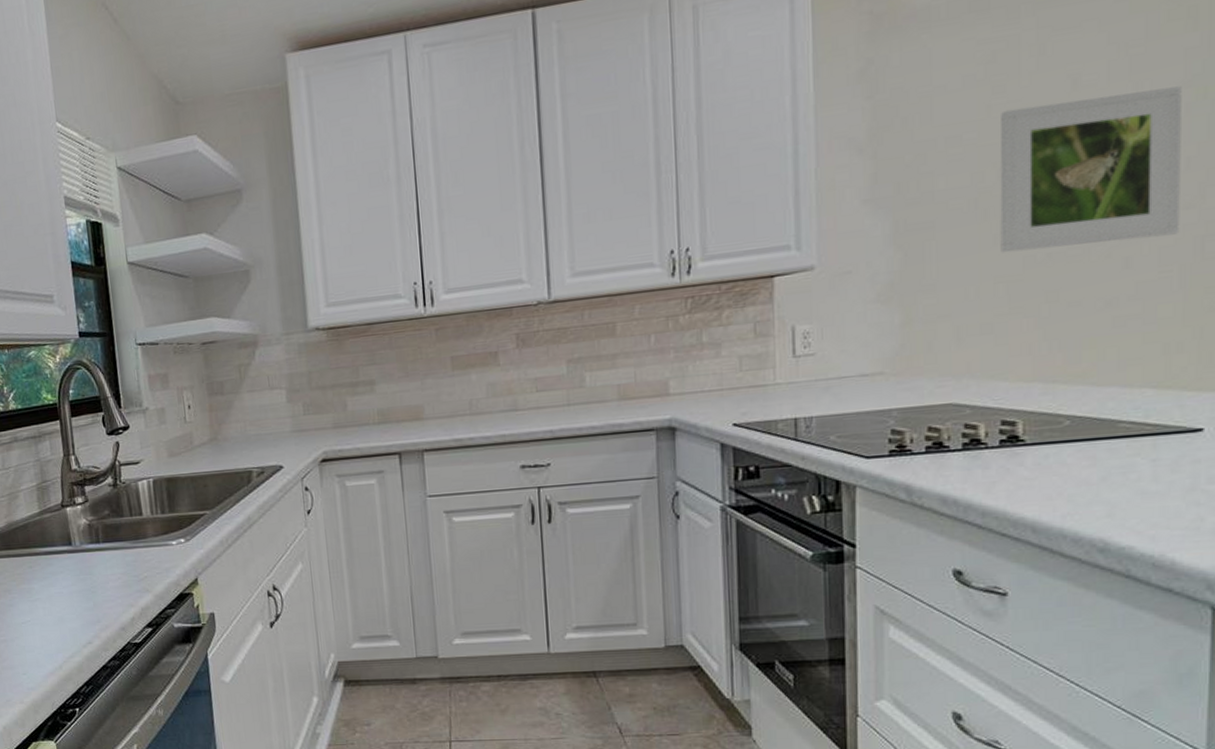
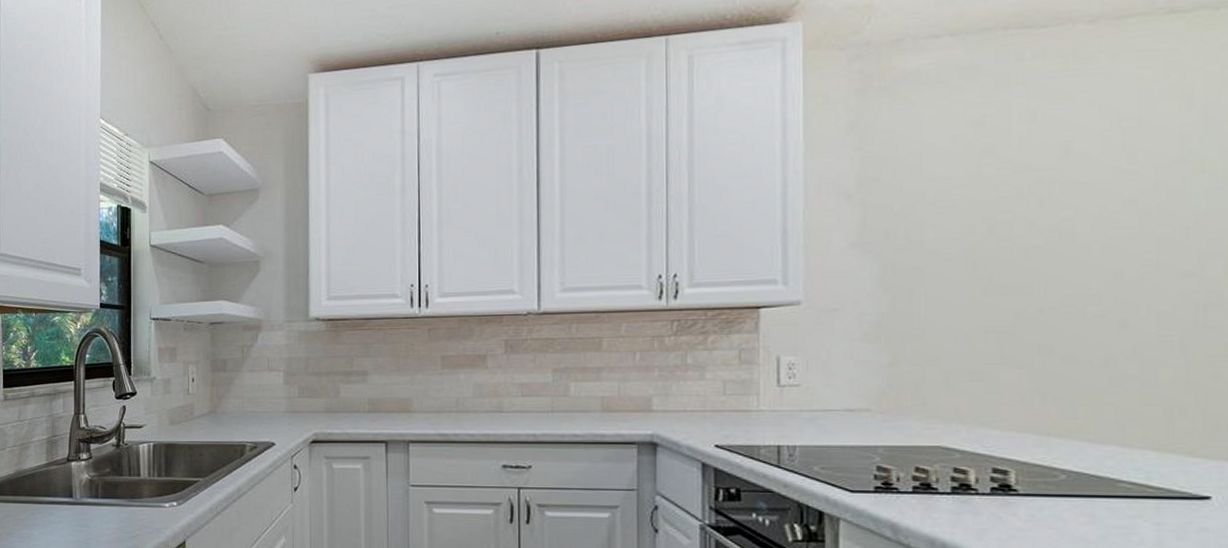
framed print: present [1000,86,1182,253] -> none [990,160,1179,304]

